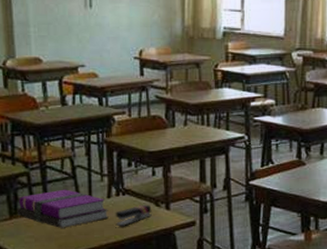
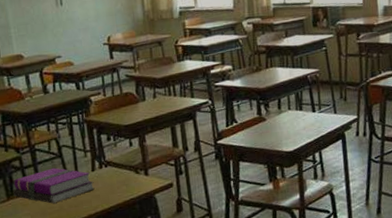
stapler: present [115,204,152,227] -> none [100,173,133,196]

